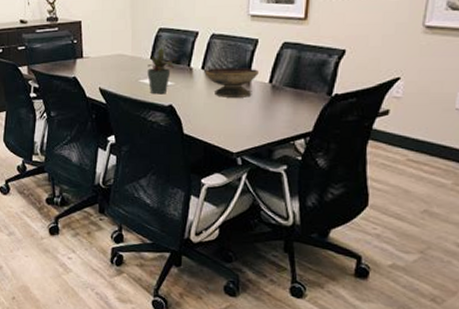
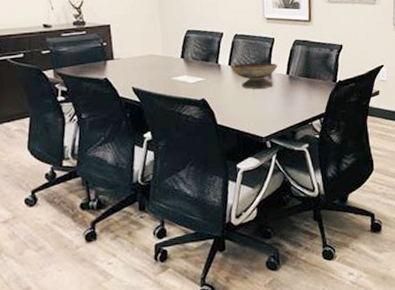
potted plant: present [147,47,178,95] -> none [179,47,206,90]

